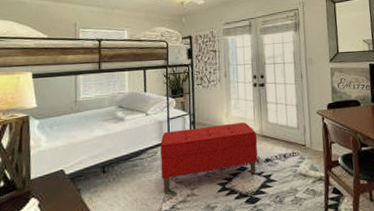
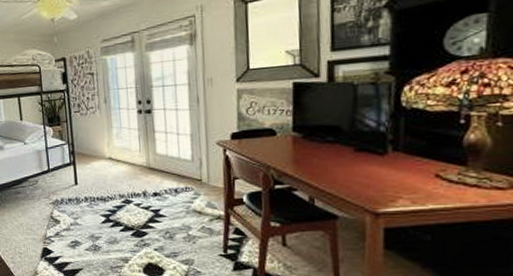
bench: present [160,122,258,194] -> none [40,153,144,221]

